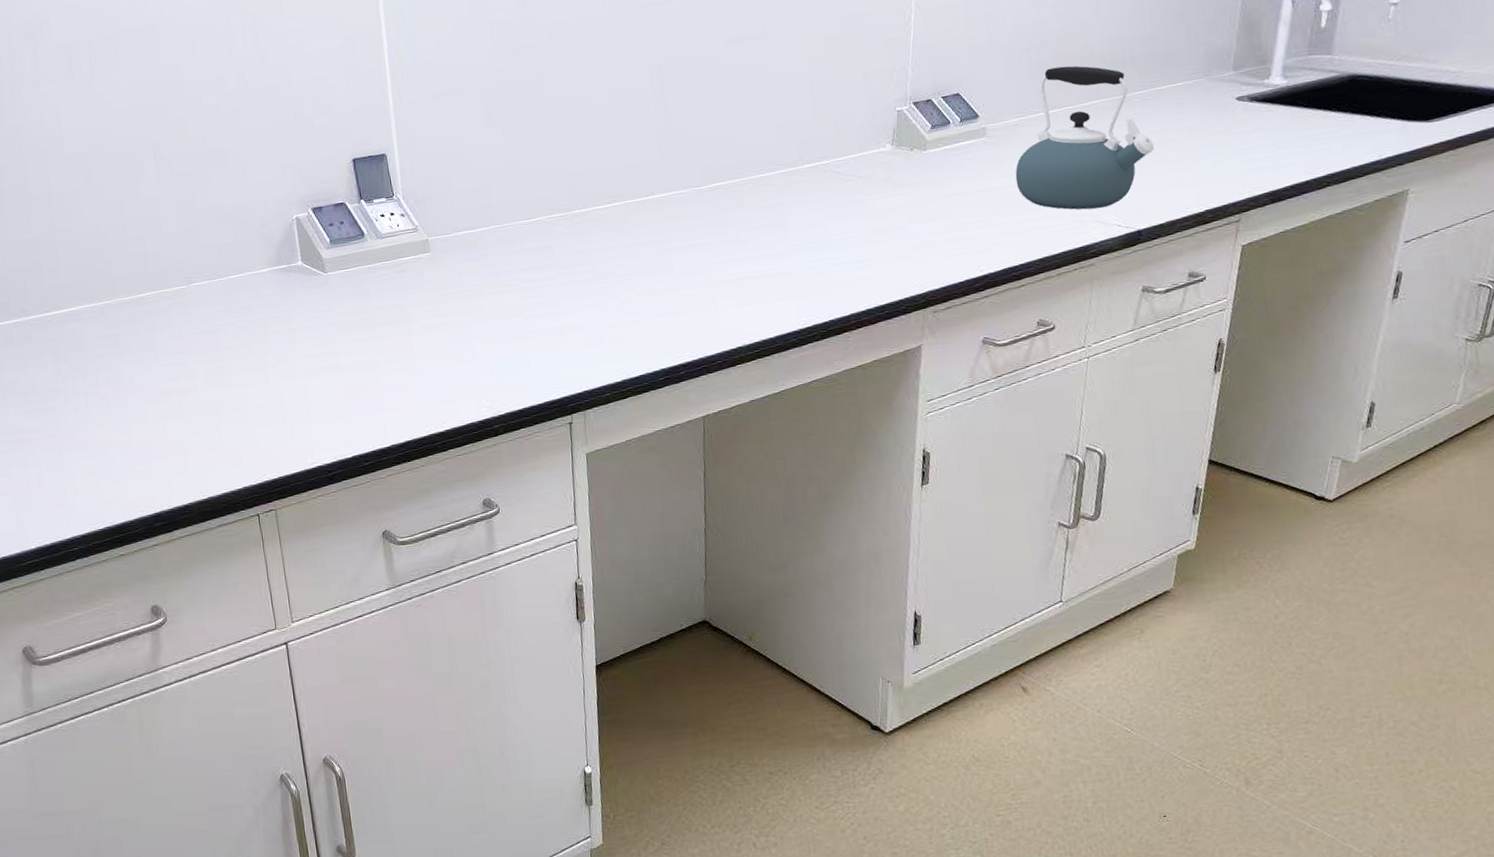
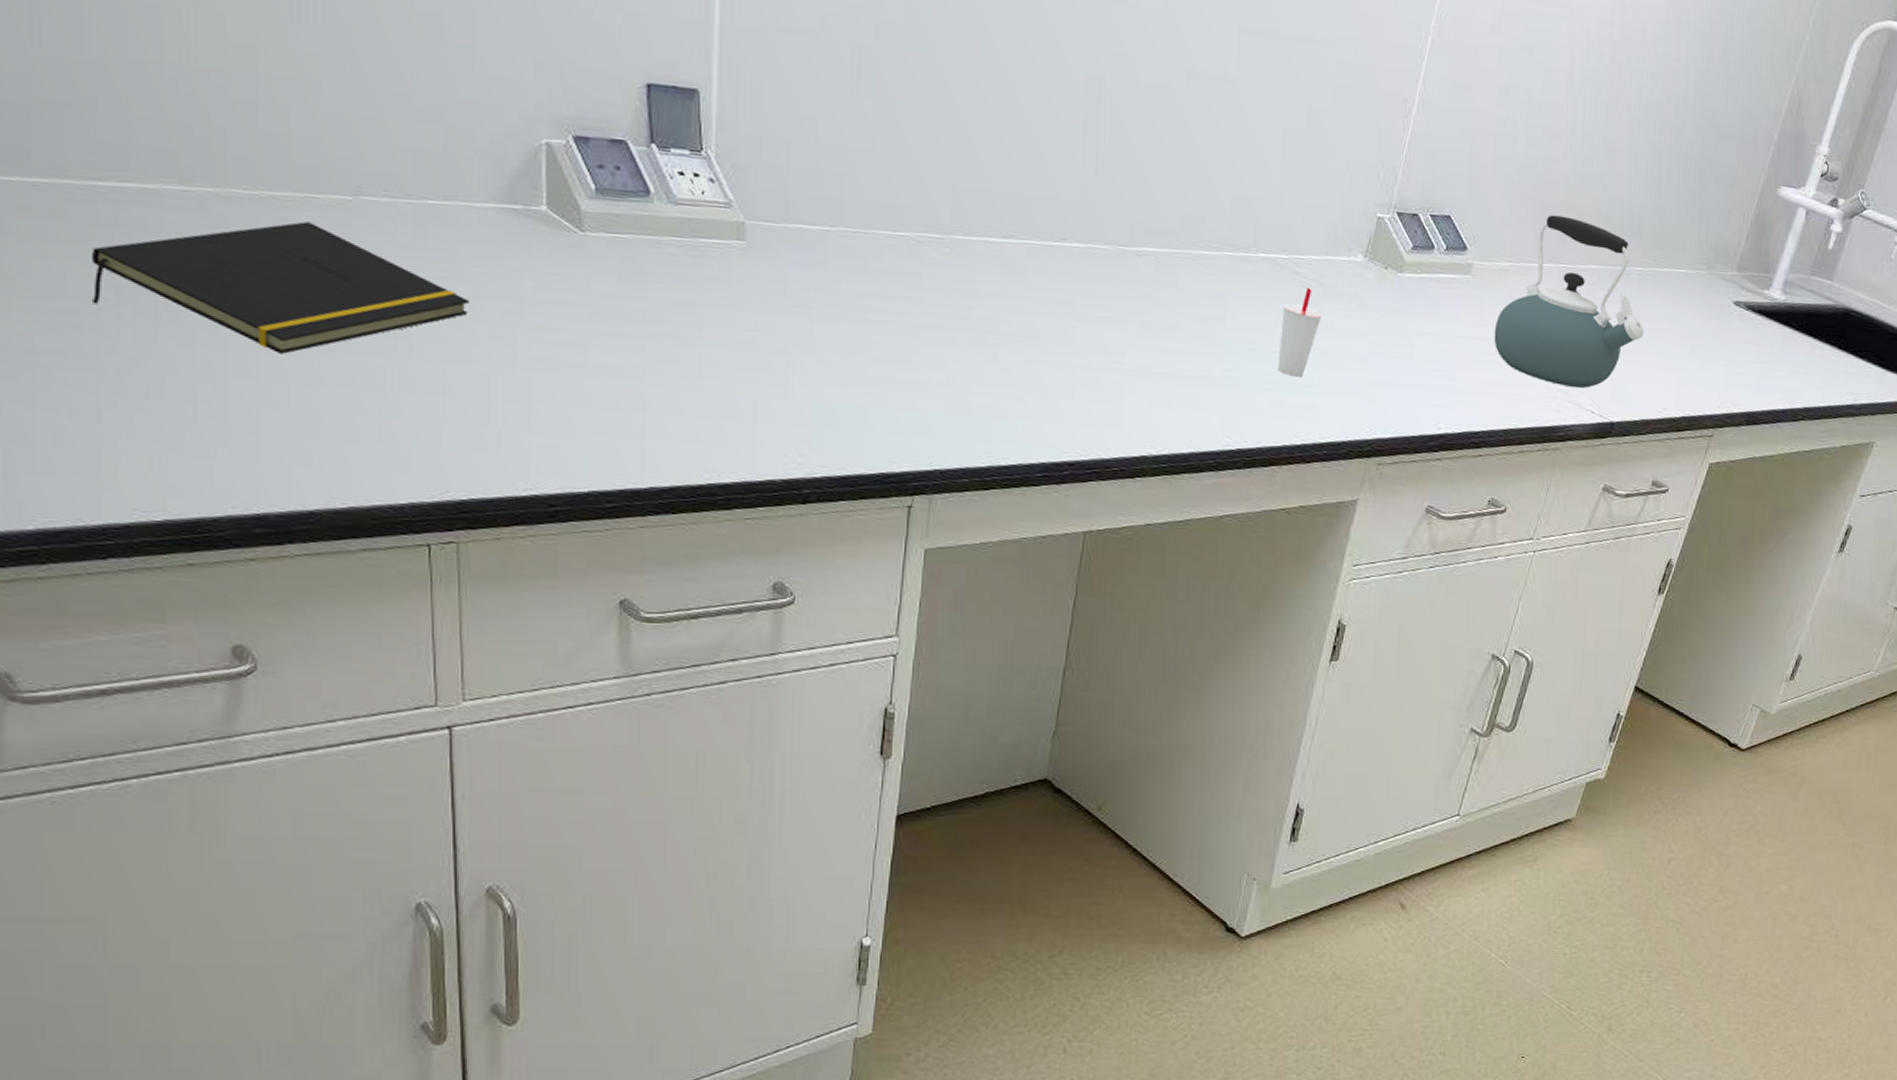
notepad: none [47,309,264,402] -> present [90,221,471,354]
cup: none [832,182,866,257] -> present [1277,288,1323,377]

